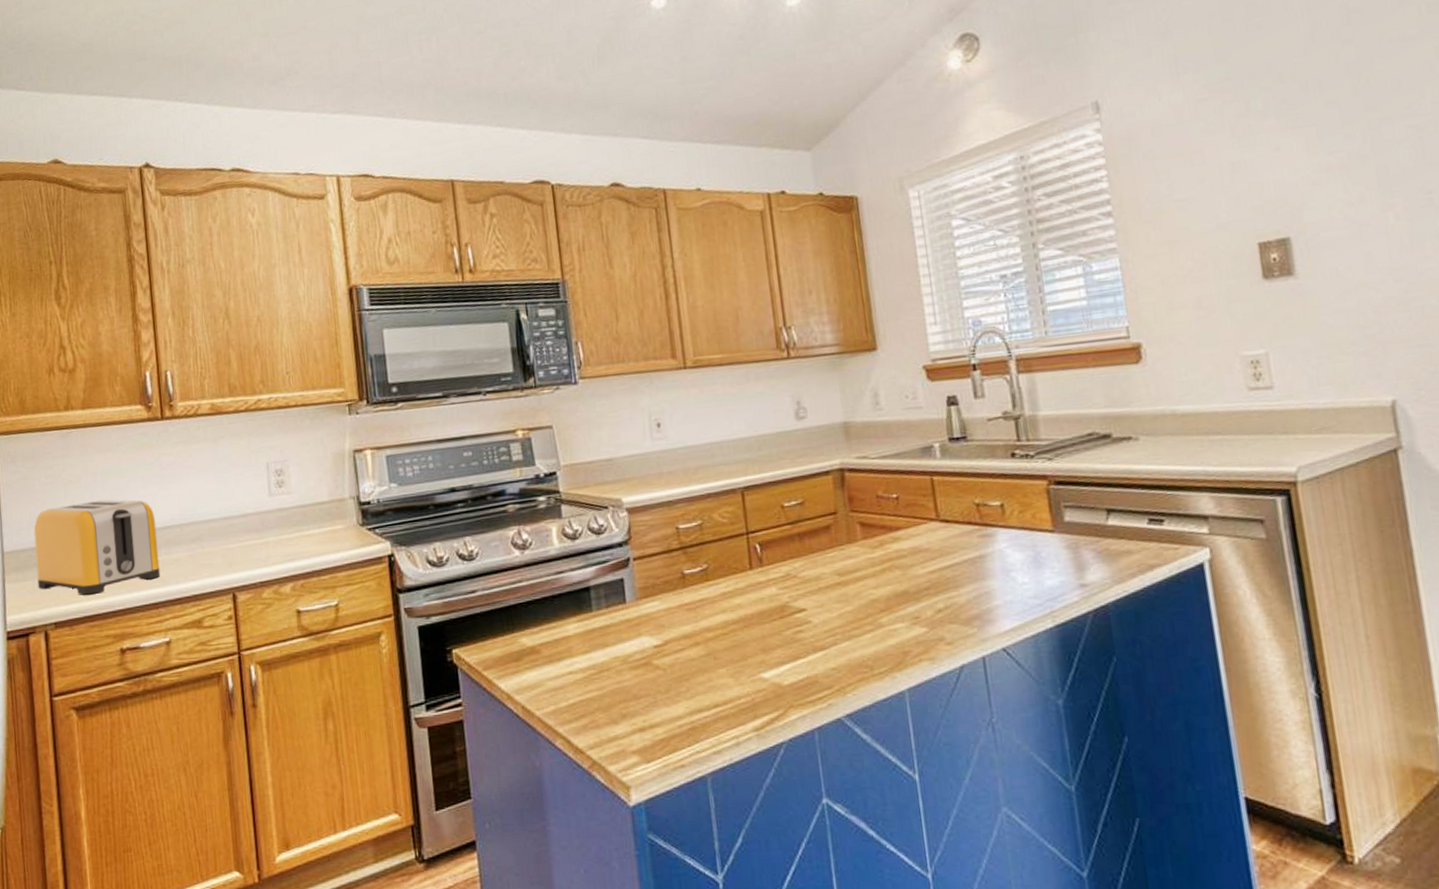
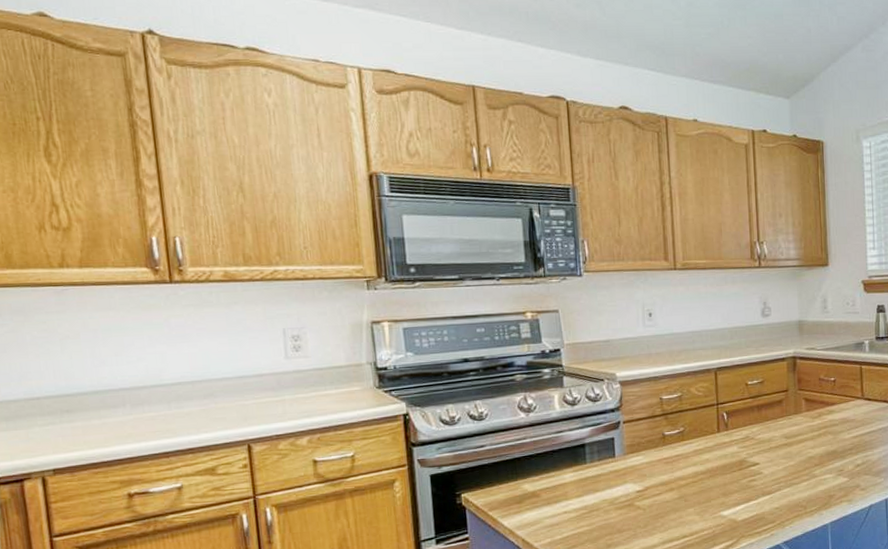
toaster: present [33,499,161,595] -> none [26,355,171,444]

